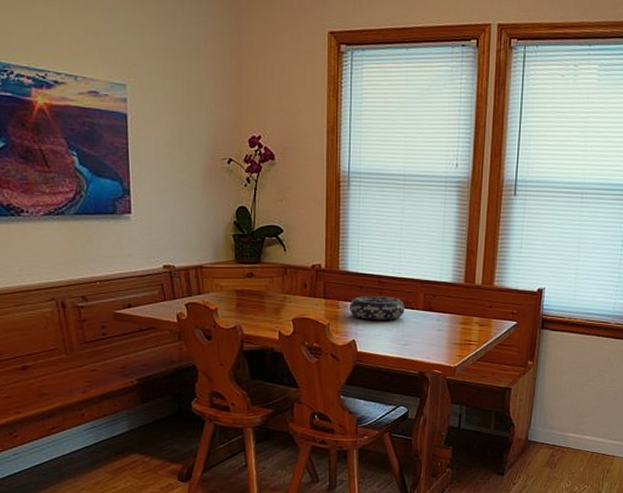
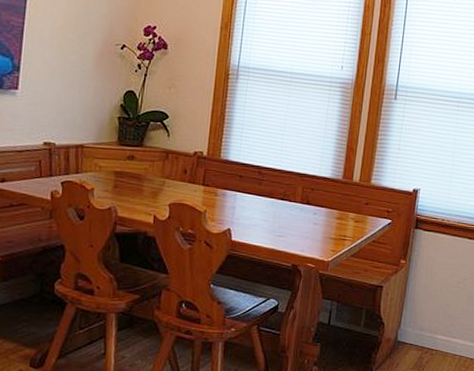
decorative bowl: present [349,296,405,320] -> none [227,185,283,211]

